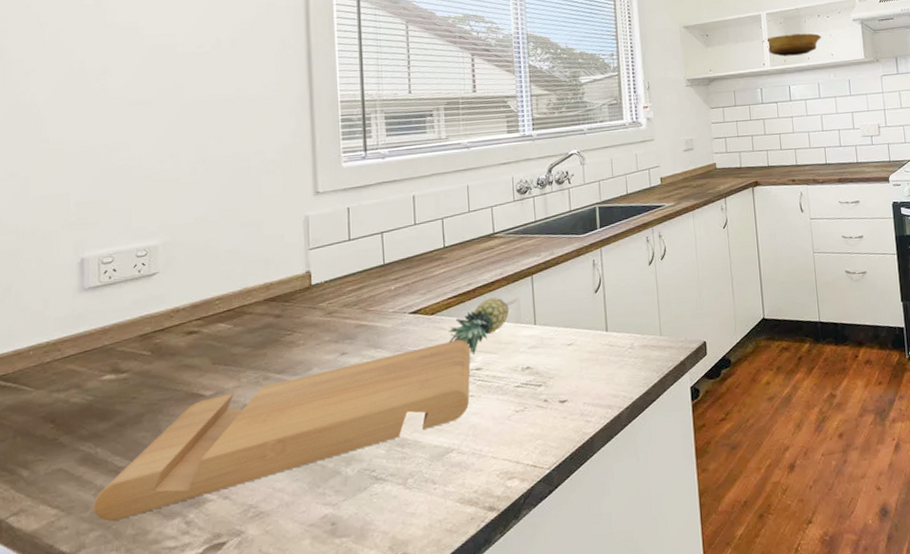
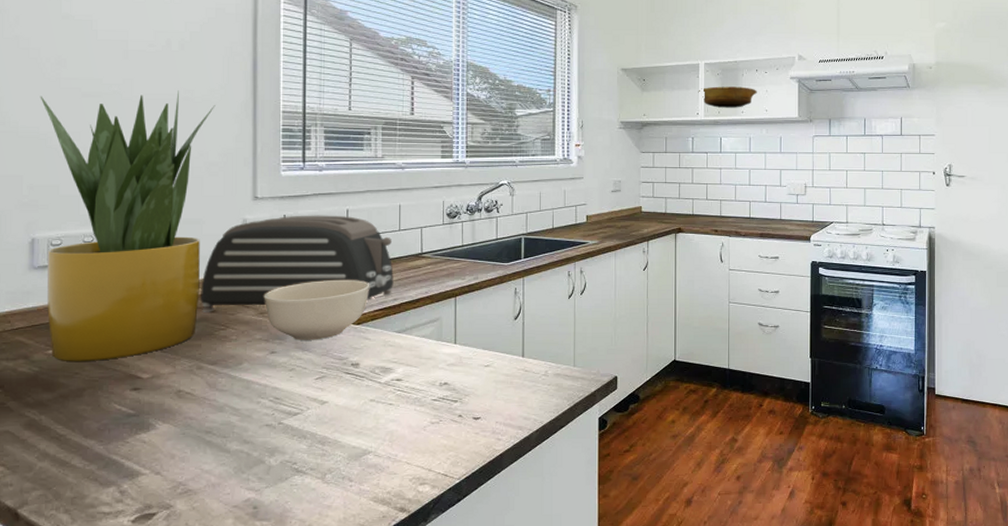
planter: none [85,90,270,387] -> present [40,90,215,362]
cutting board: present [93,339,471,522] -> none [36,350,393,483]
toaster: none [263,202,467,319] -> present [201,215,394,312]
bowl: none [331,268,442,338] -> present [264,279,370,340]
fruit: present [448,297,510,354] -> none [372,314,432,365]

